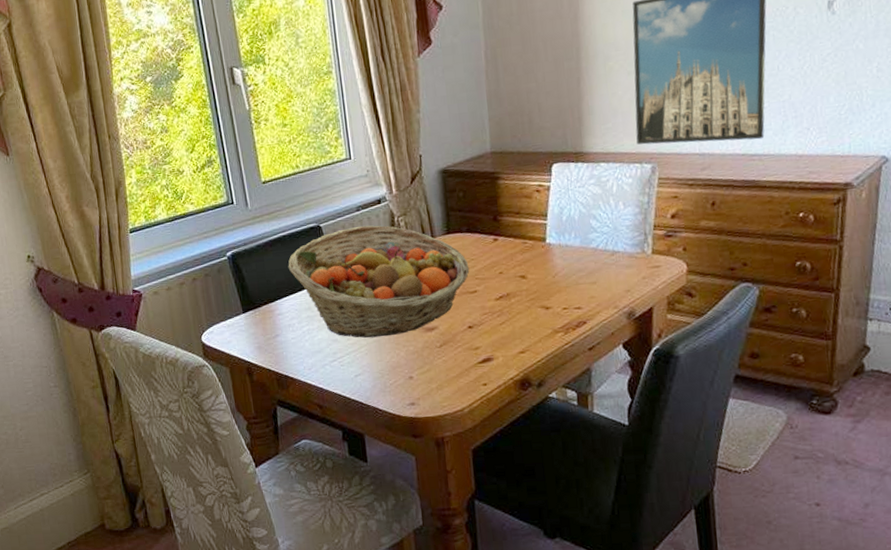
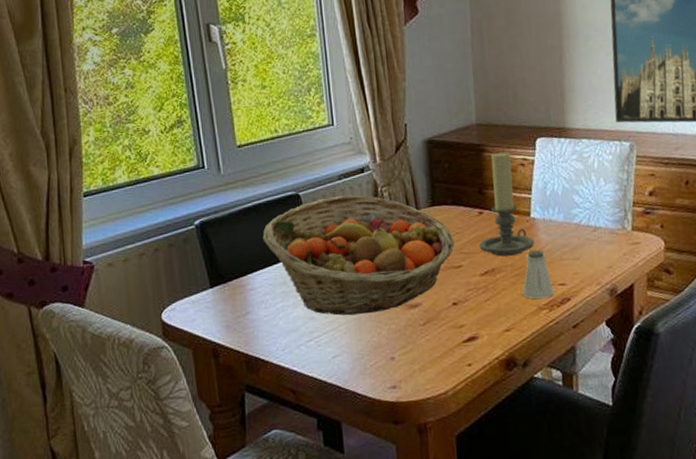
candle holder: none [494,178,550,282] -> present [479,151,535,257]
saltshaker: none [537,274,569,323] -> present [522,250,554,300]

